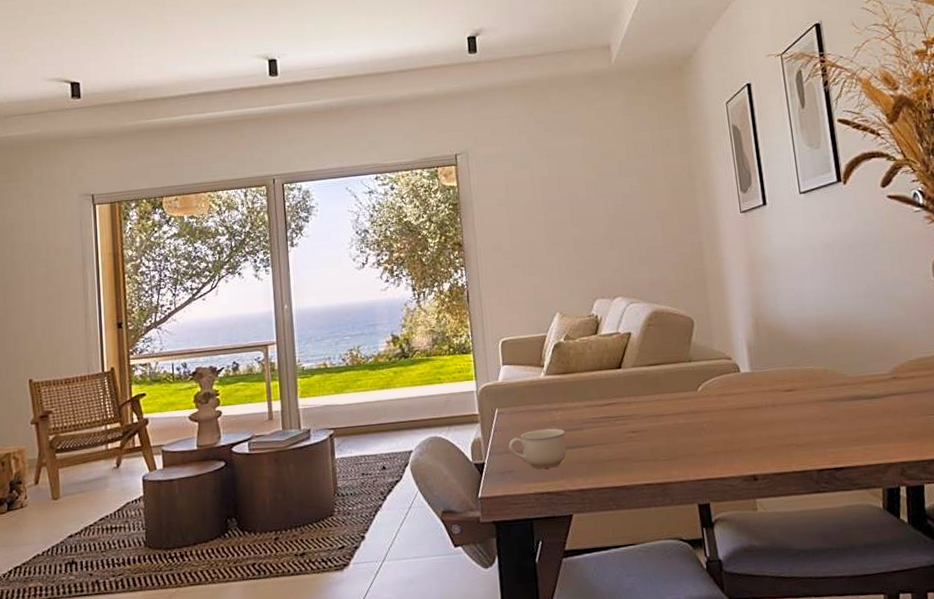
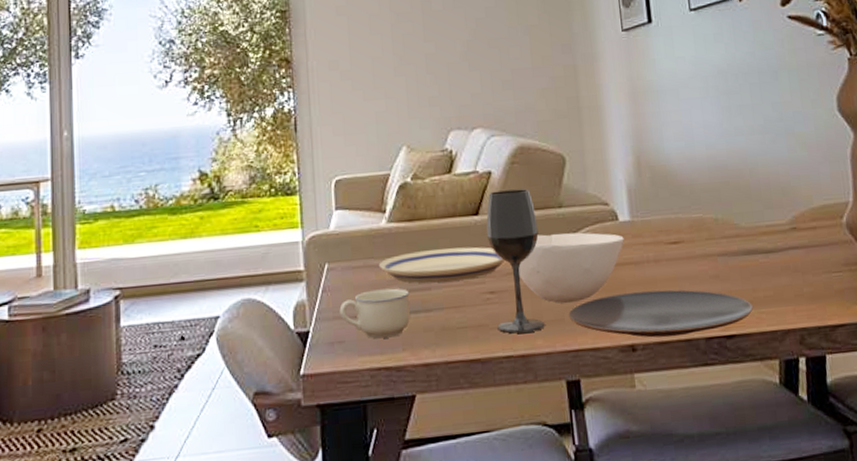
plate: none [539,394,645,424] -> present [378,246,506,283]
wine glass: none [627,346,679,466] -> present [486,189,545,334]
bowl: none [656,382,746,441] -> present [518,232,624,304]
plate: none [699,429,859,469] -> present [568,289,753,338]

